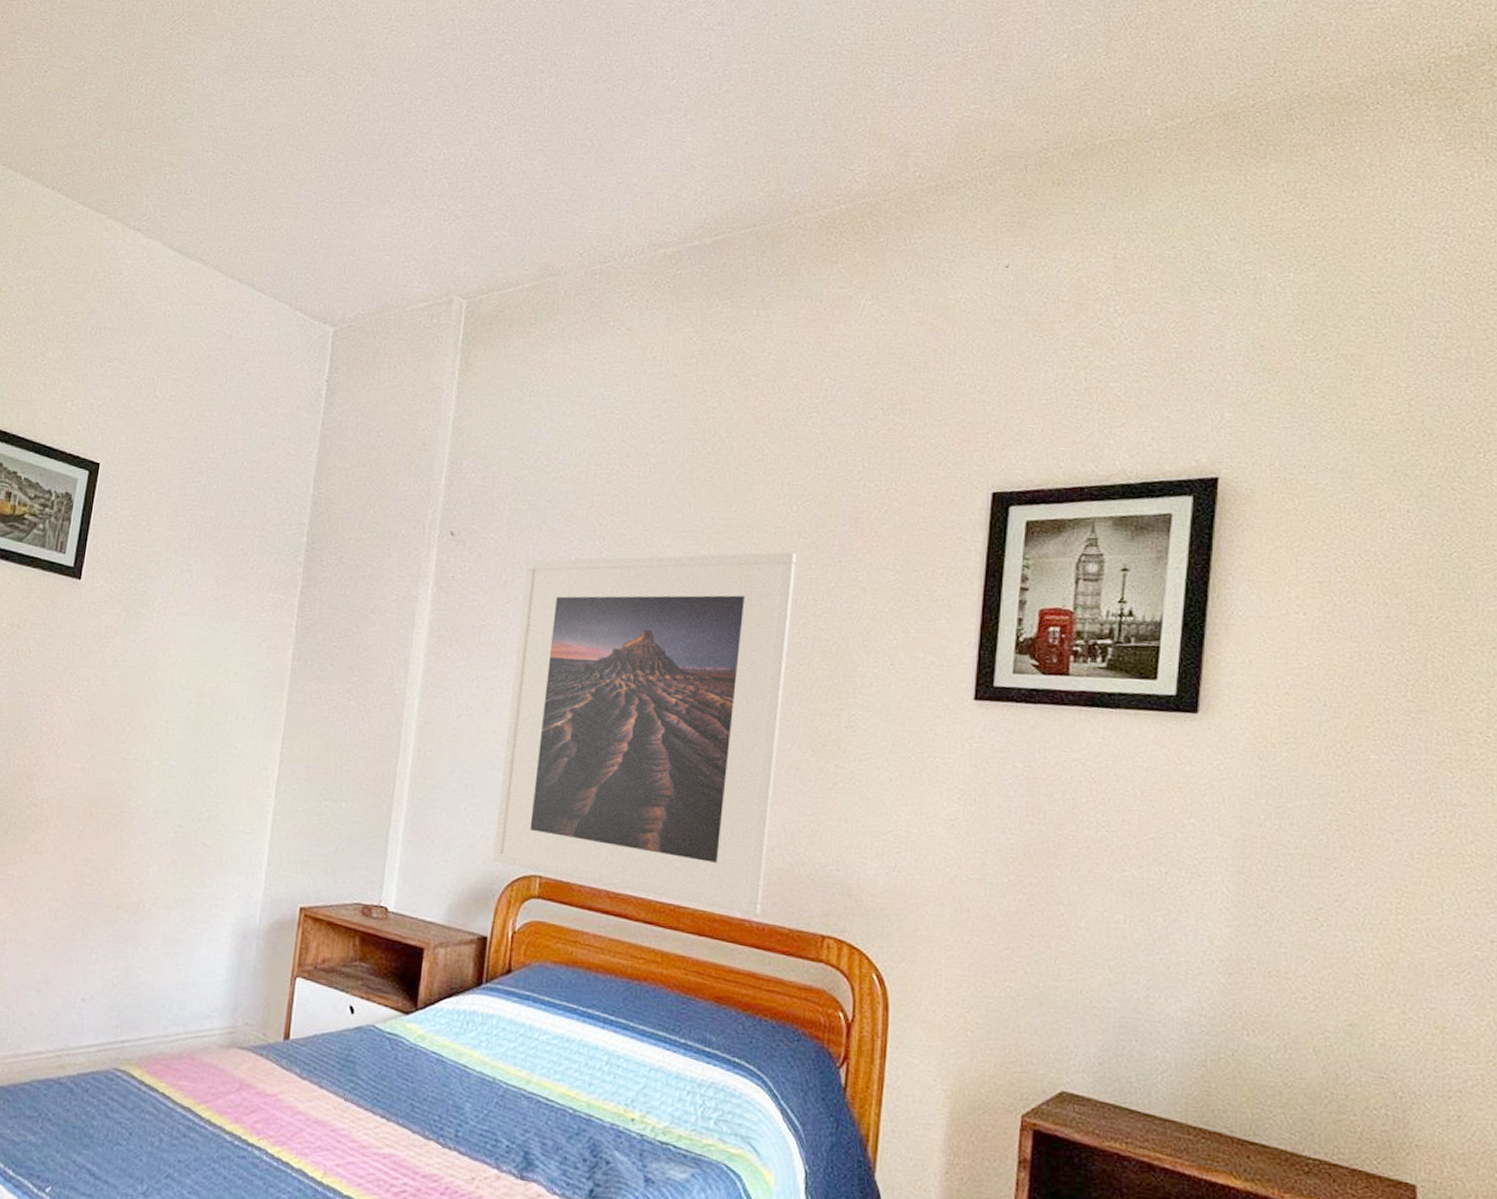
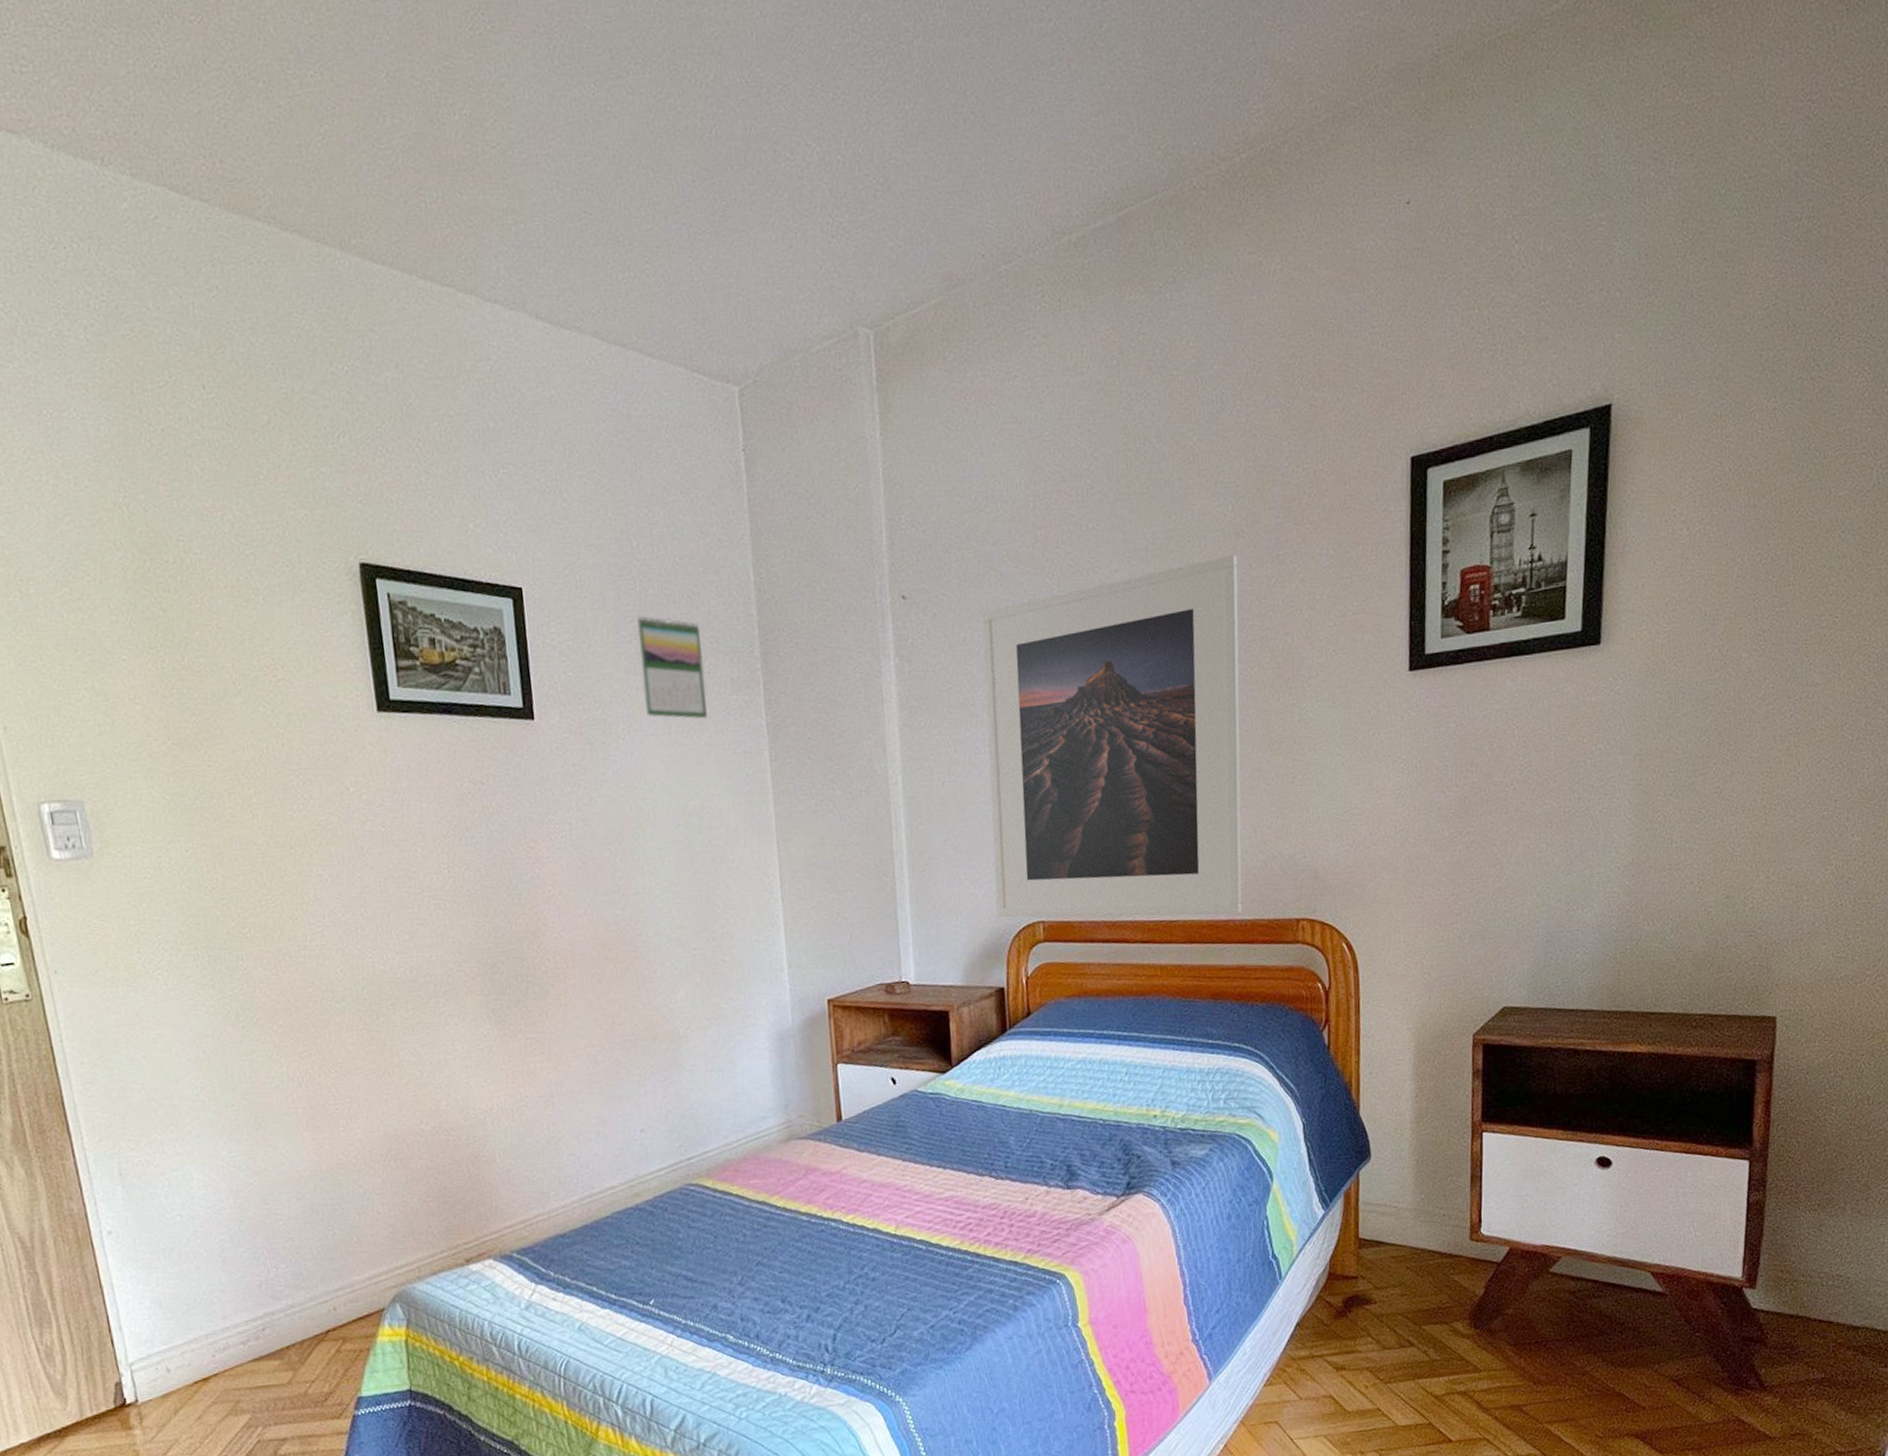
calendar: none [185,505,252,609] -> present [636,615,707,720]

